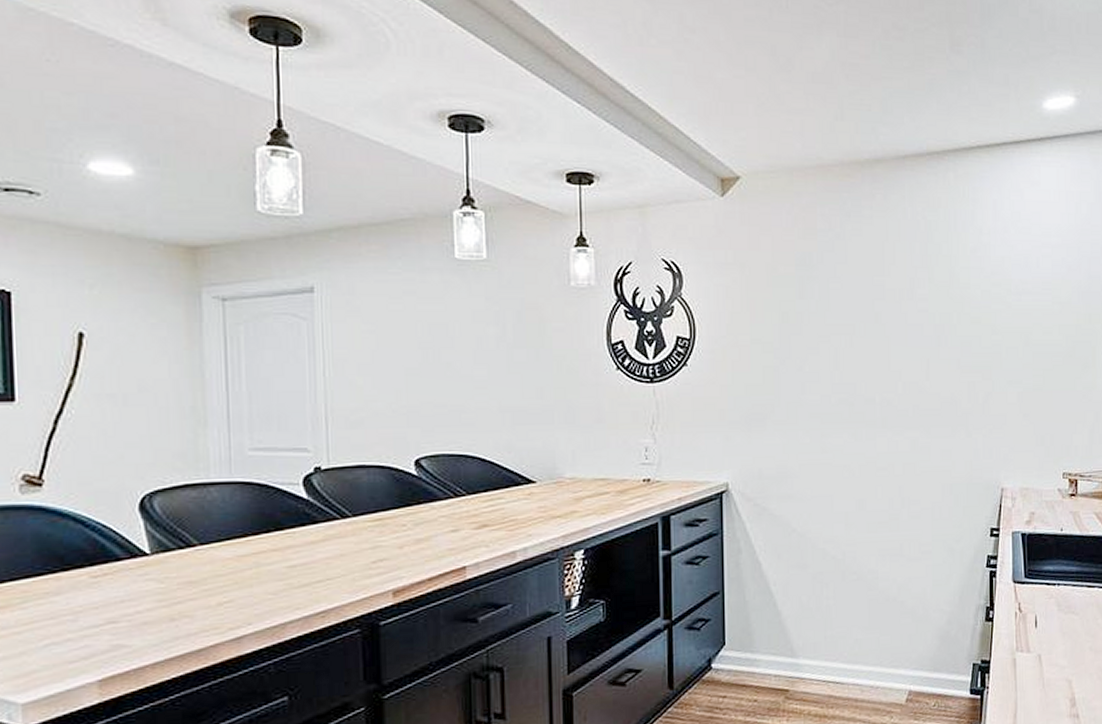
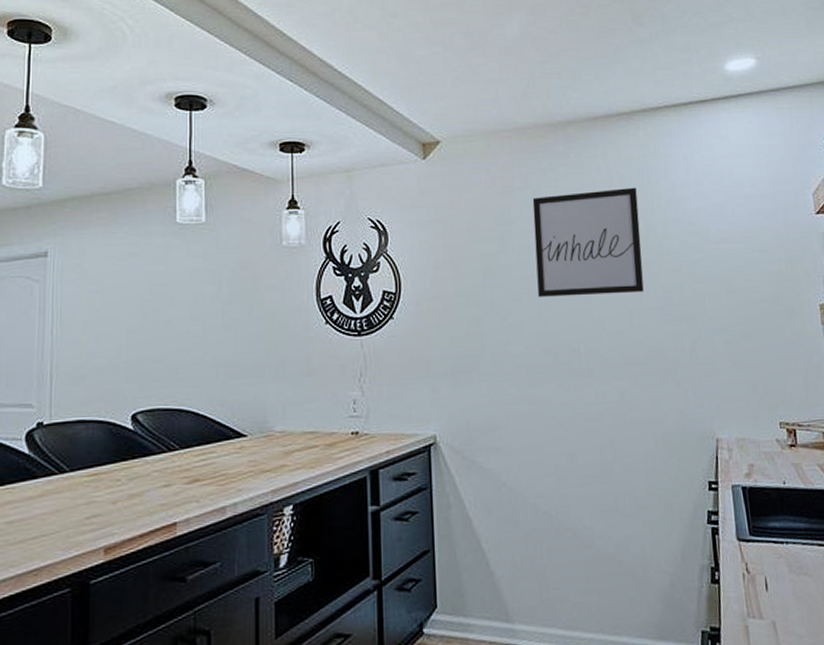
wall art: none [834,233,943,346] -> present [532,187,644,297]

